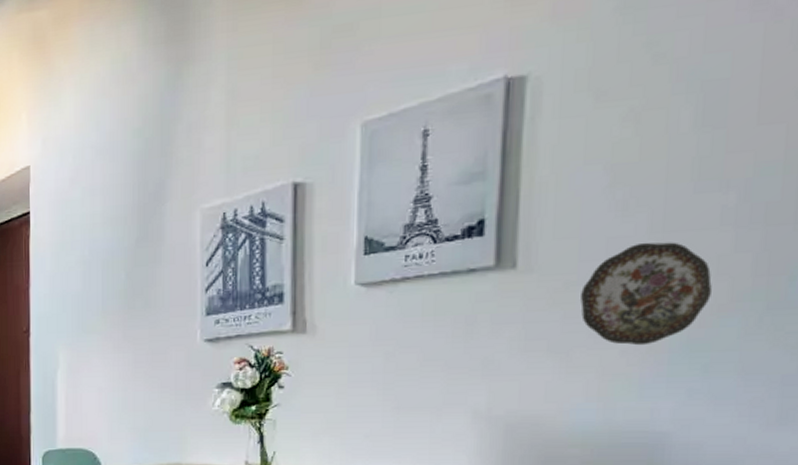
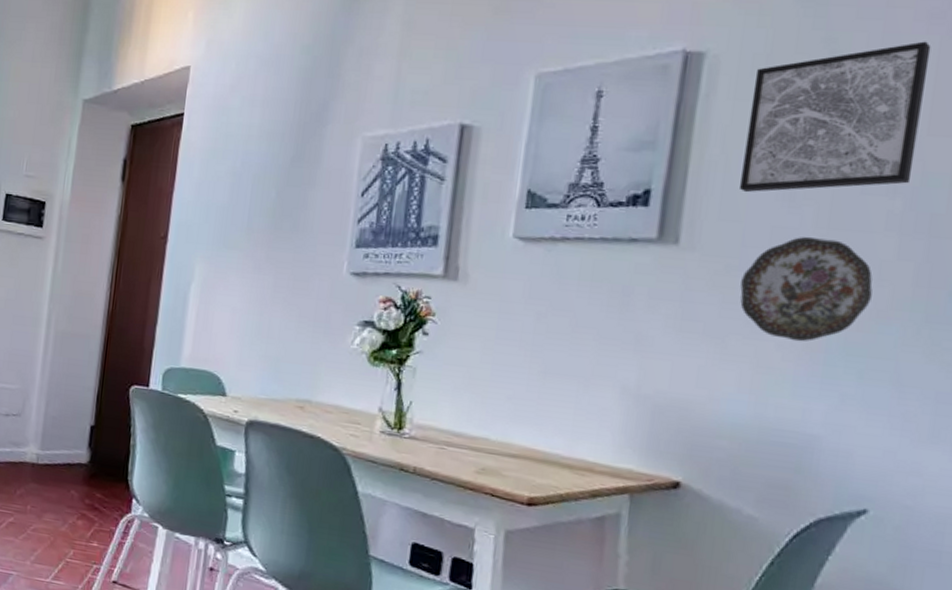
wall art: none [572,29,756,209] -> present [740,41,931,193]

